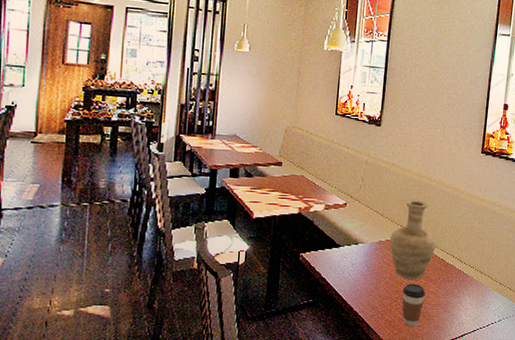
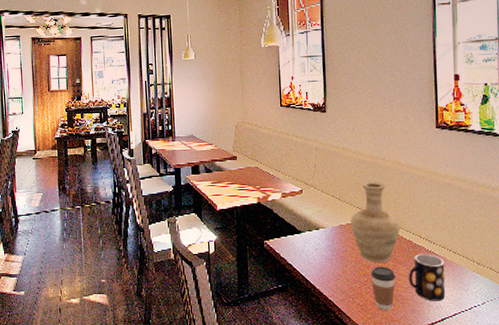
mug: none [437,272,472,318] -> present [409,253,446,301]

